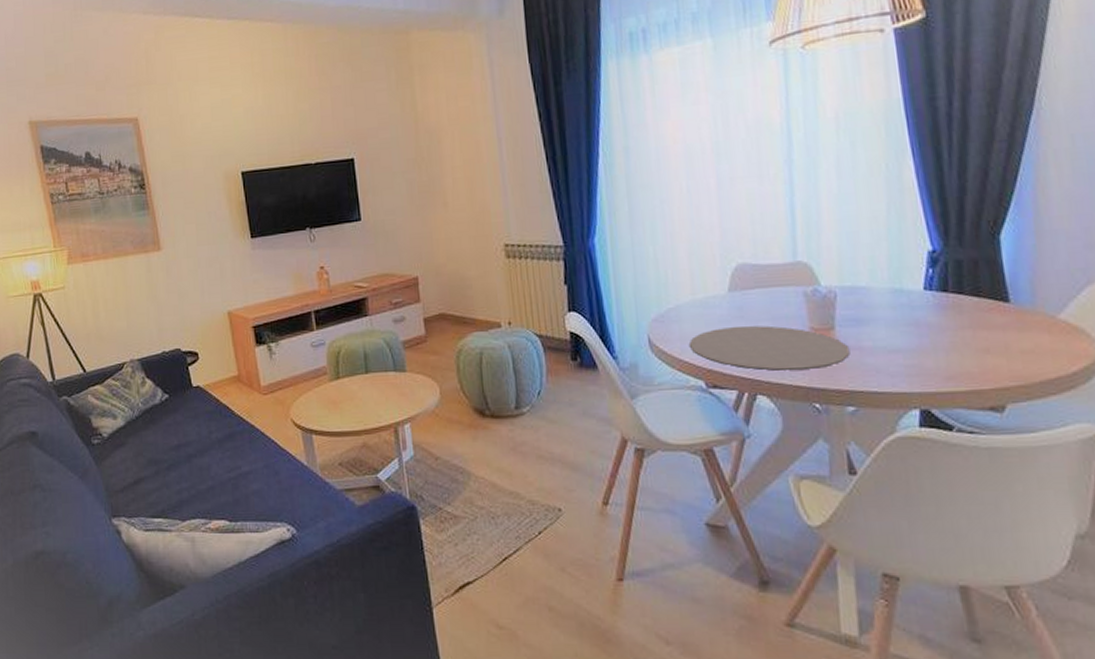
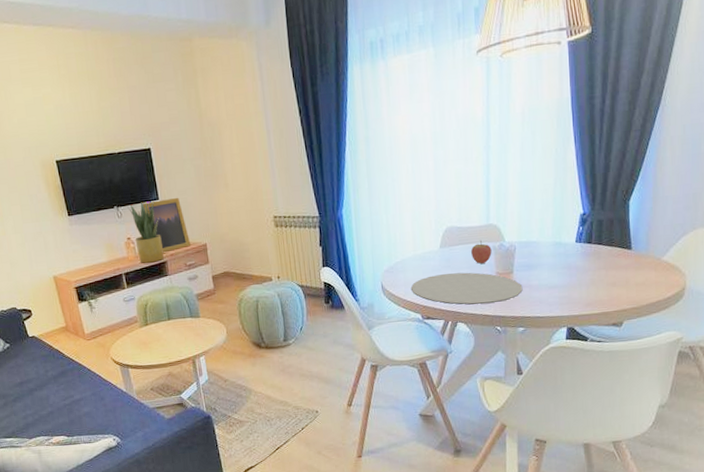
planter: none [322,221,364,299] -> present [127,200,164,263]
picture frame: none [340,218,399,287] -> present [142,197,191,253]
fruit: none [772,282,803,315] -> present [471,240,492,264]

